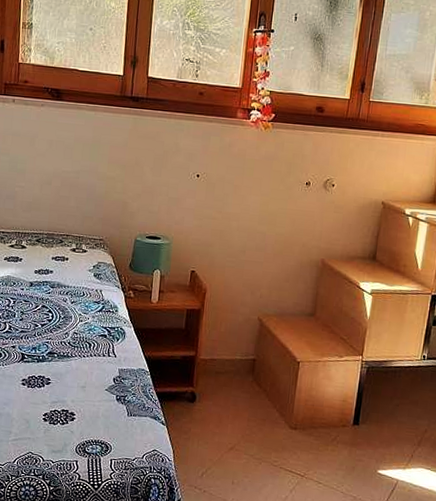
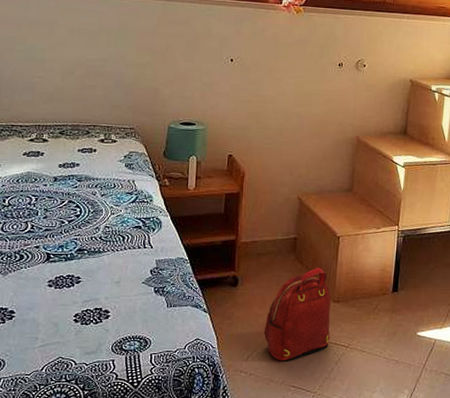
backpack: none [219,391,288,484] -> present [264,267,331,362]

